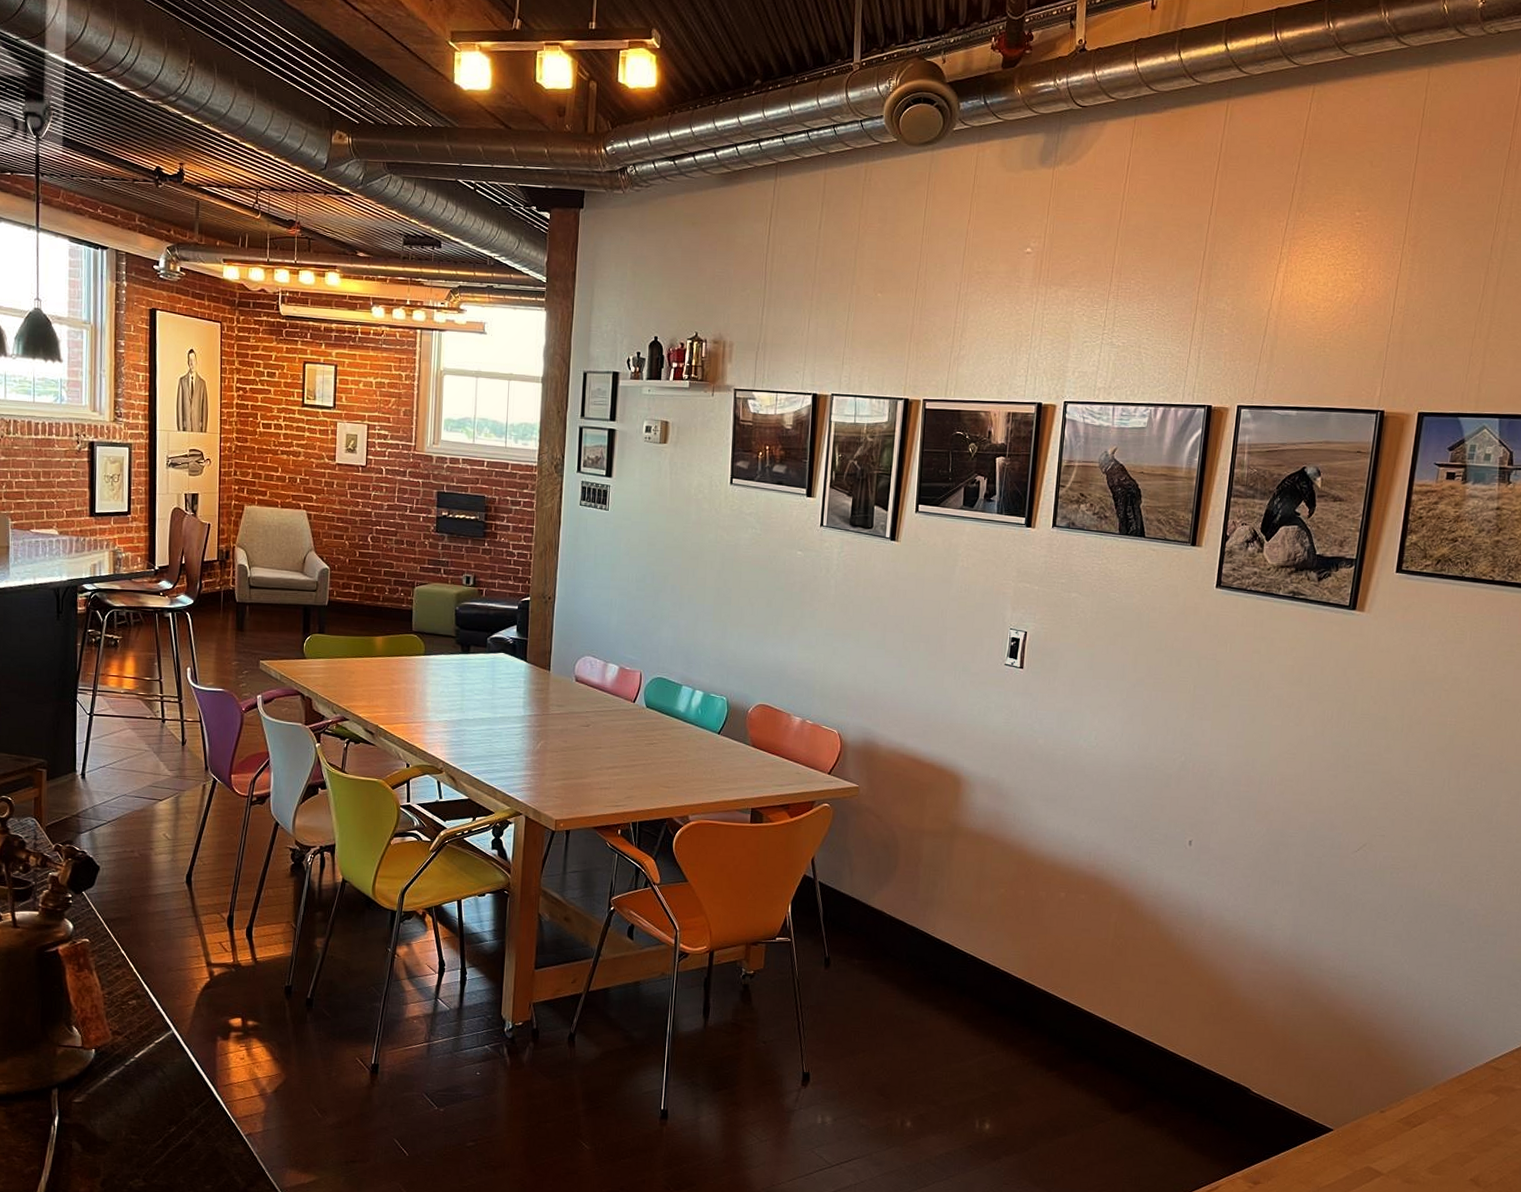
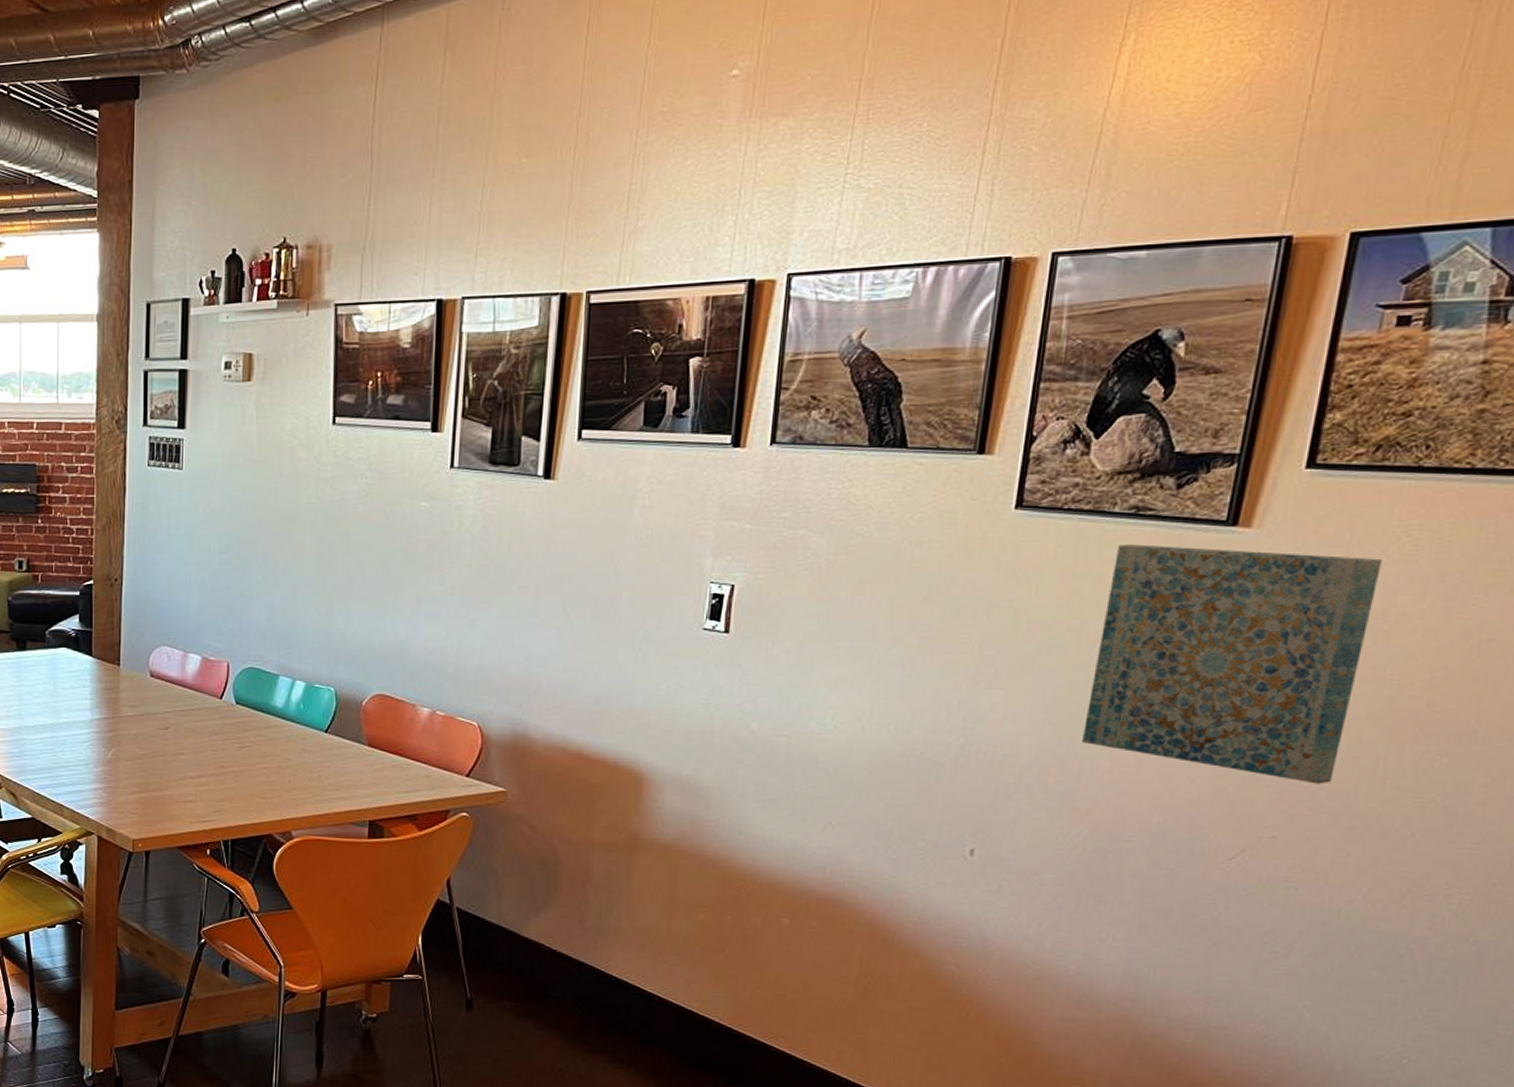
wall art: none [1261,618,1443,798] -> present [1082,544,1382,784]

